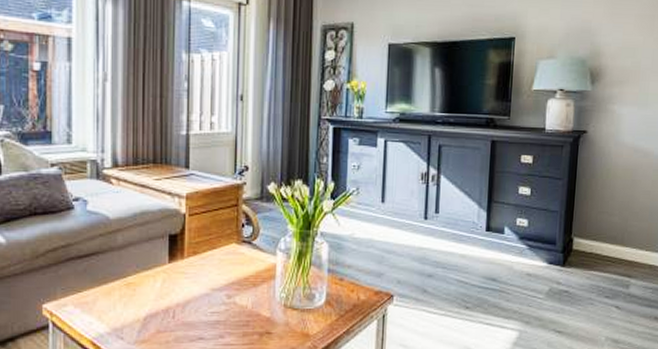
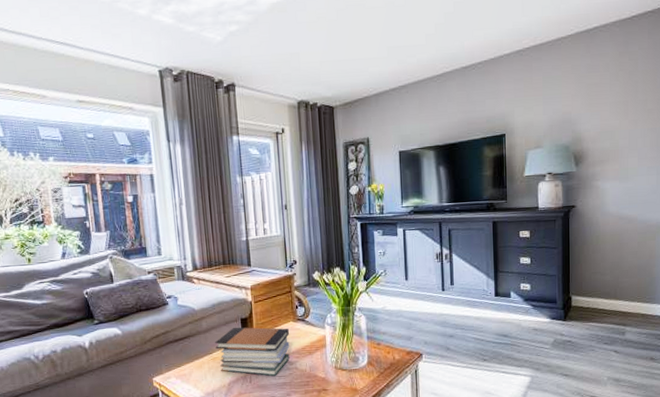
book stack: none [131,245,231,312] -> present [215,327,290,377]

